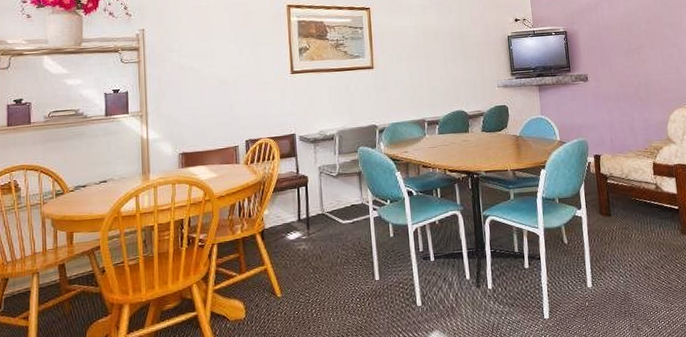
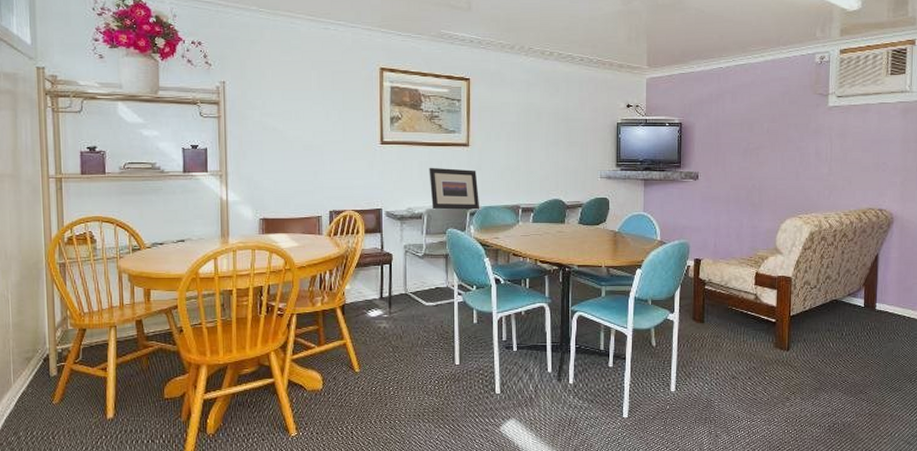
picture frame: none [337,90,388,130] -> present [429,167,480,210]

